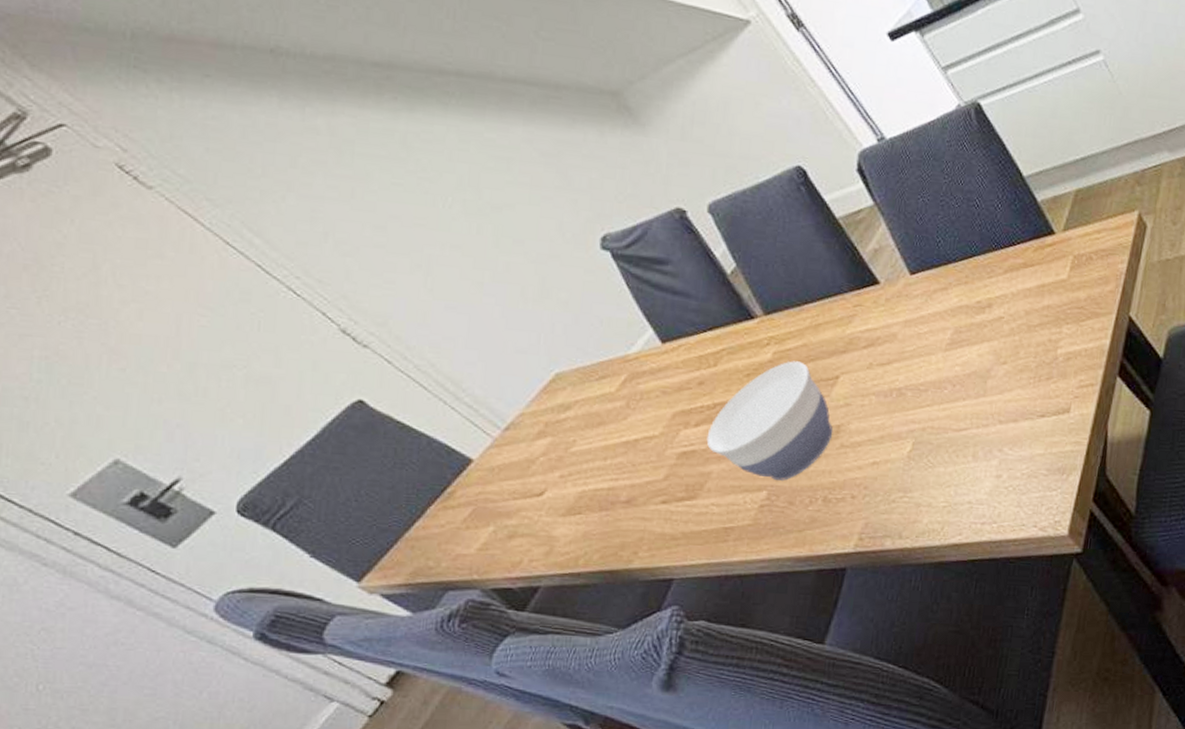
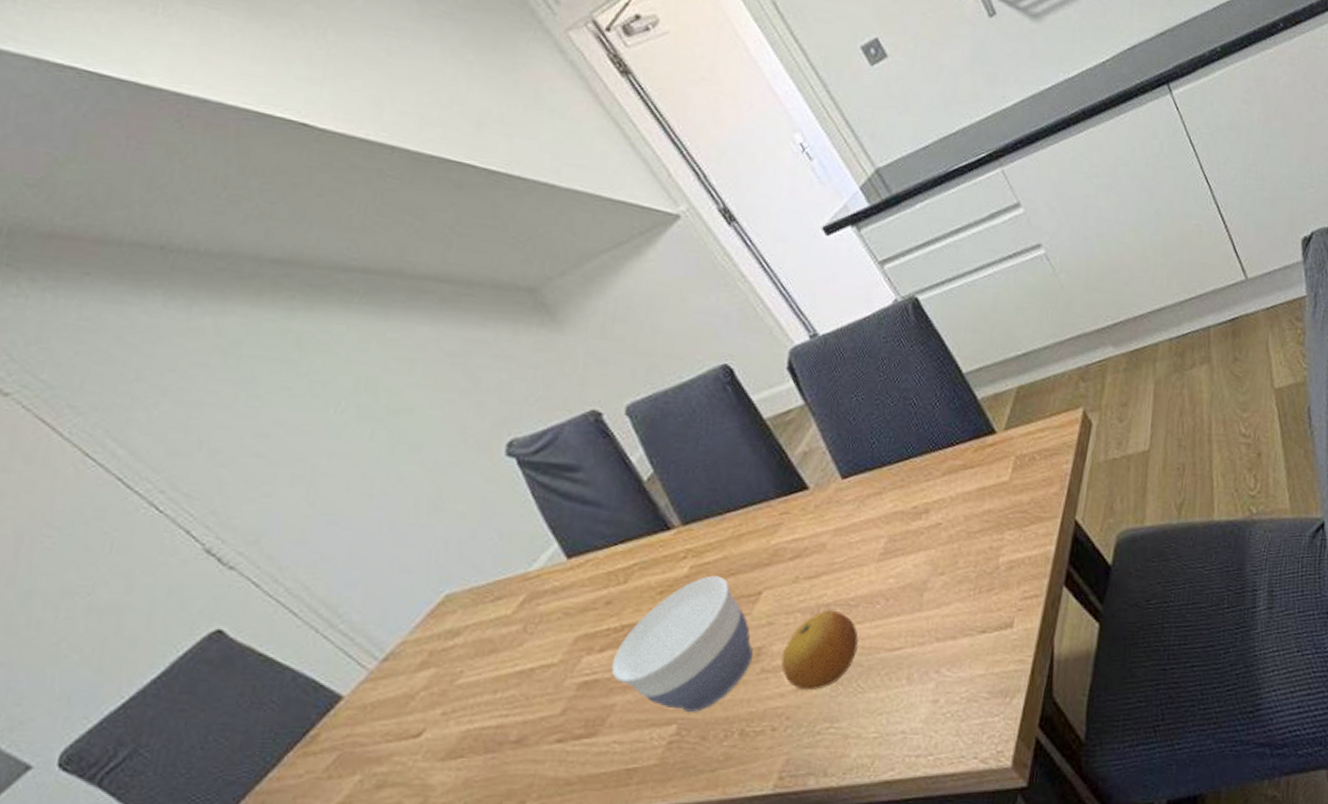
fruit: none [858,394,928,465] -> present [780,611,859,691]

